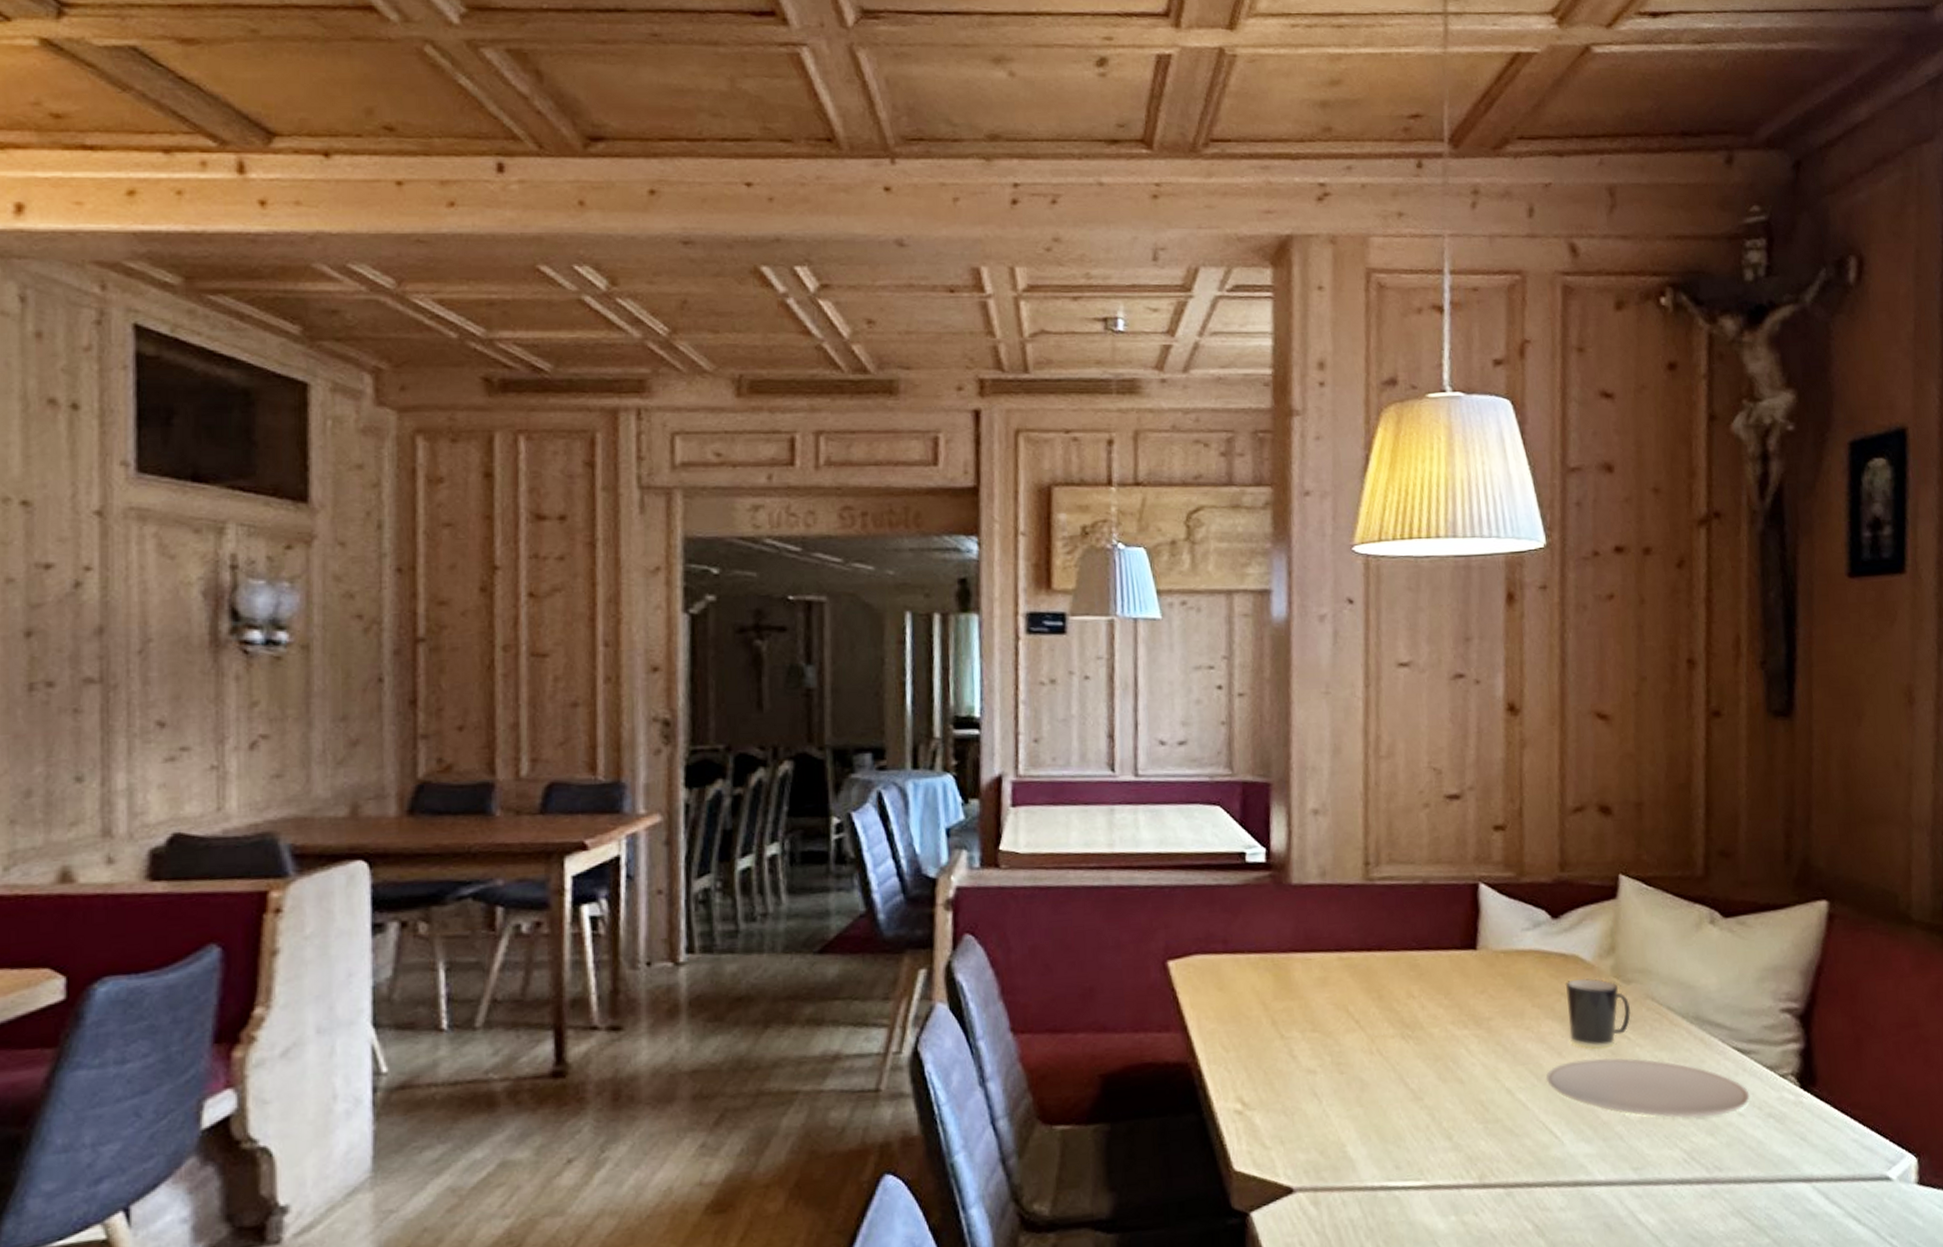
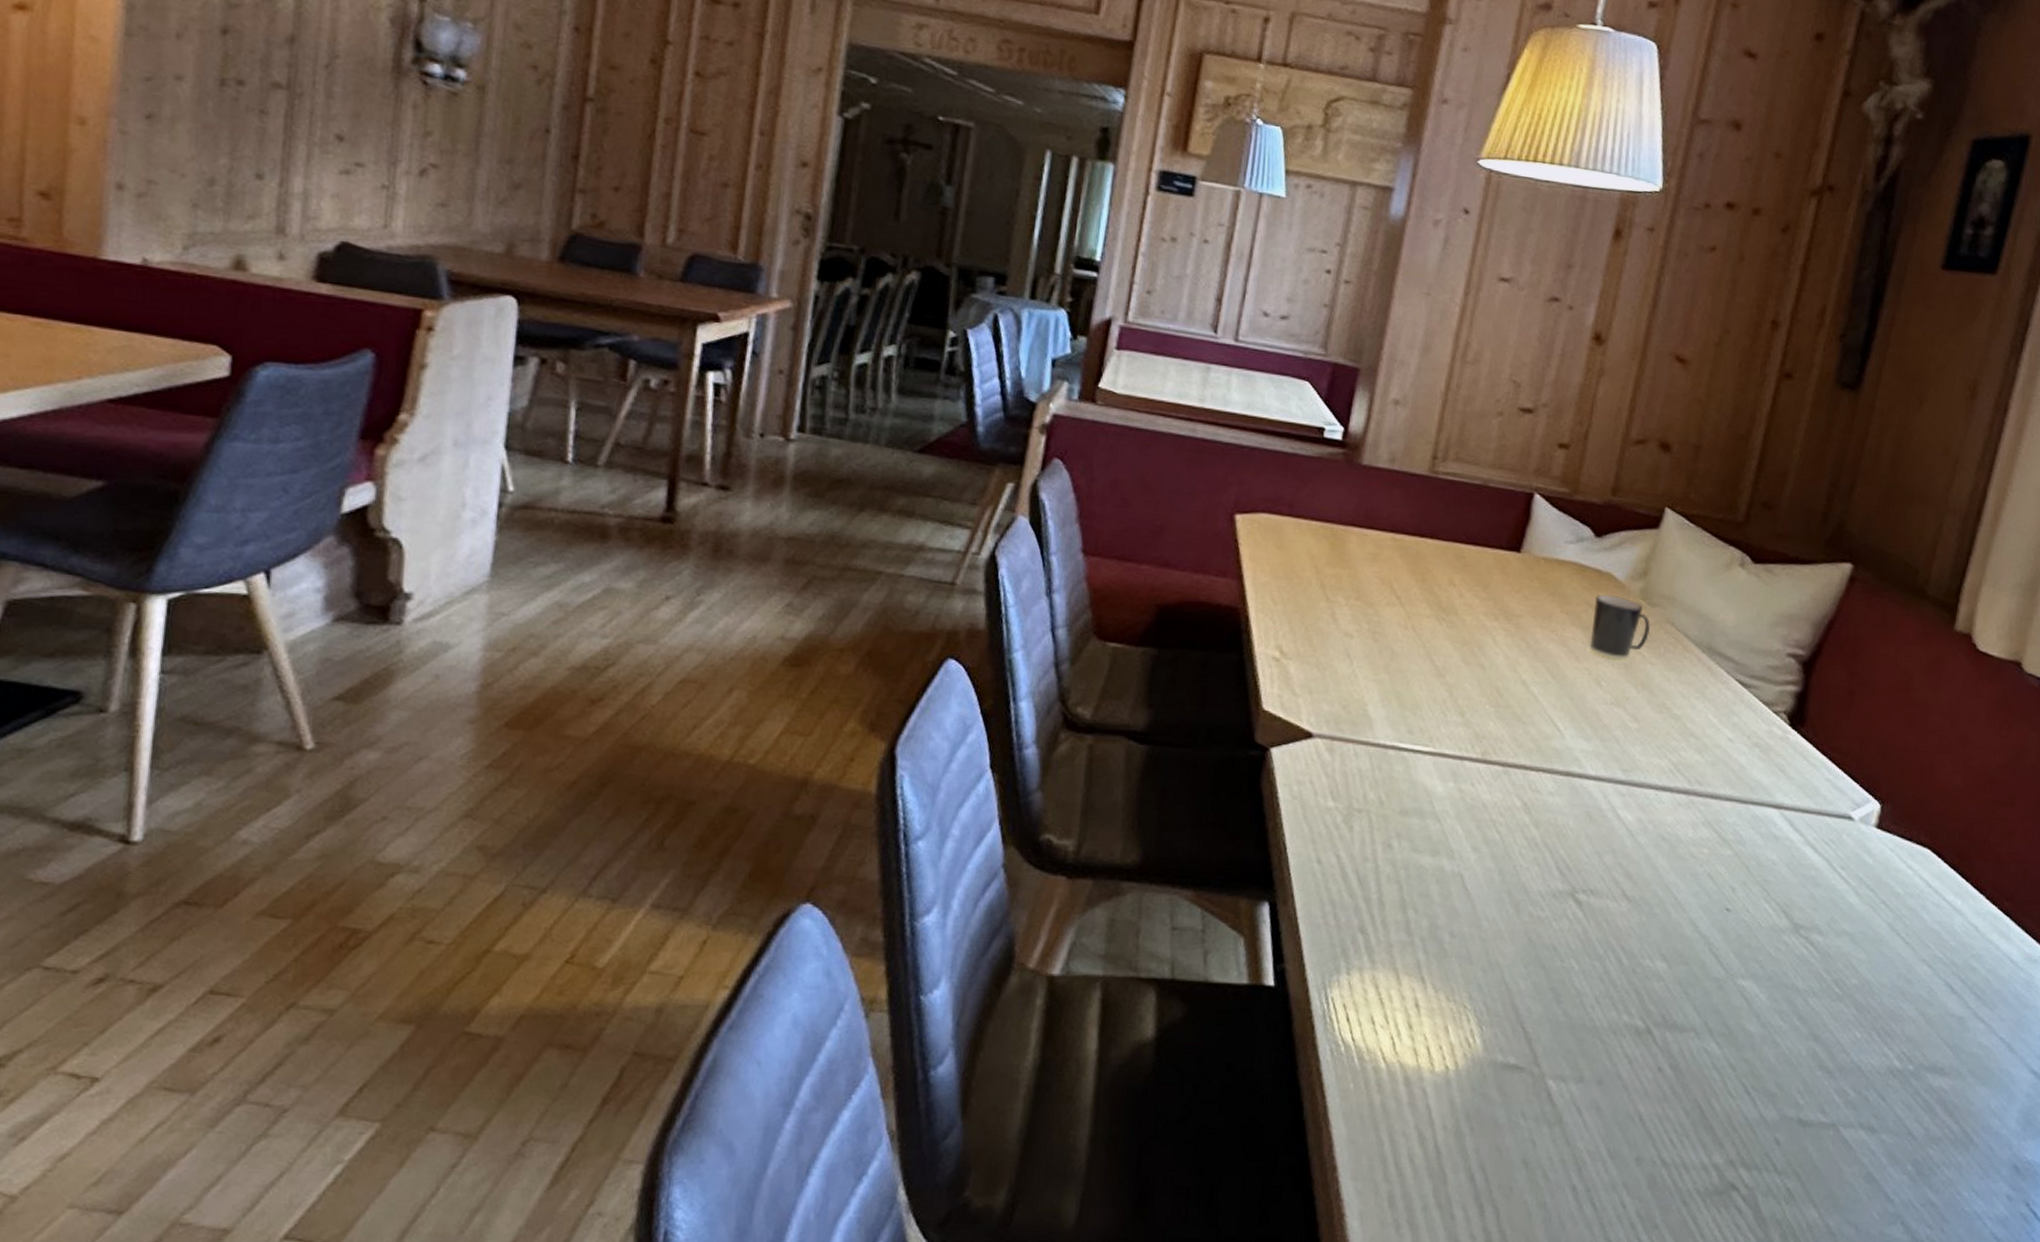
plate: present [1545,1057,1750,1119] -> none [1560,666,1742,738]

